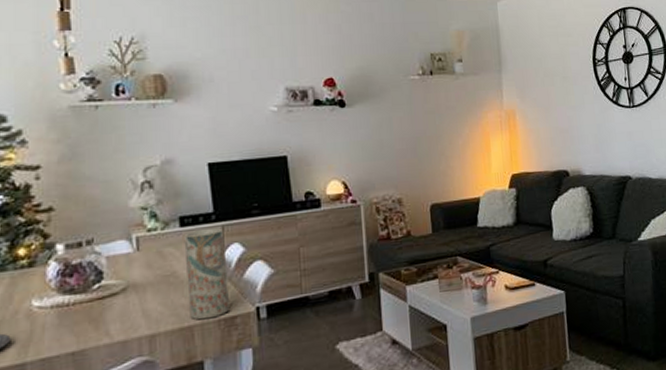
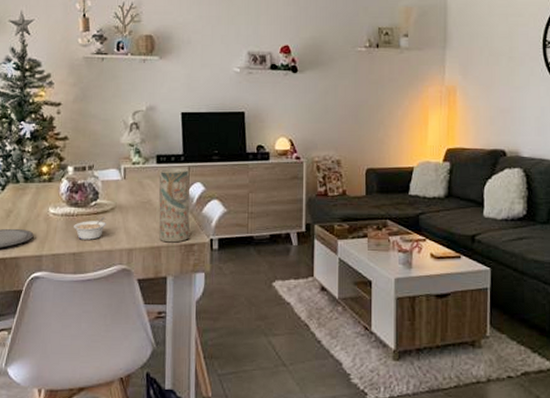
legume: none [68,301,116,334] -> present [73,217,106,240]

